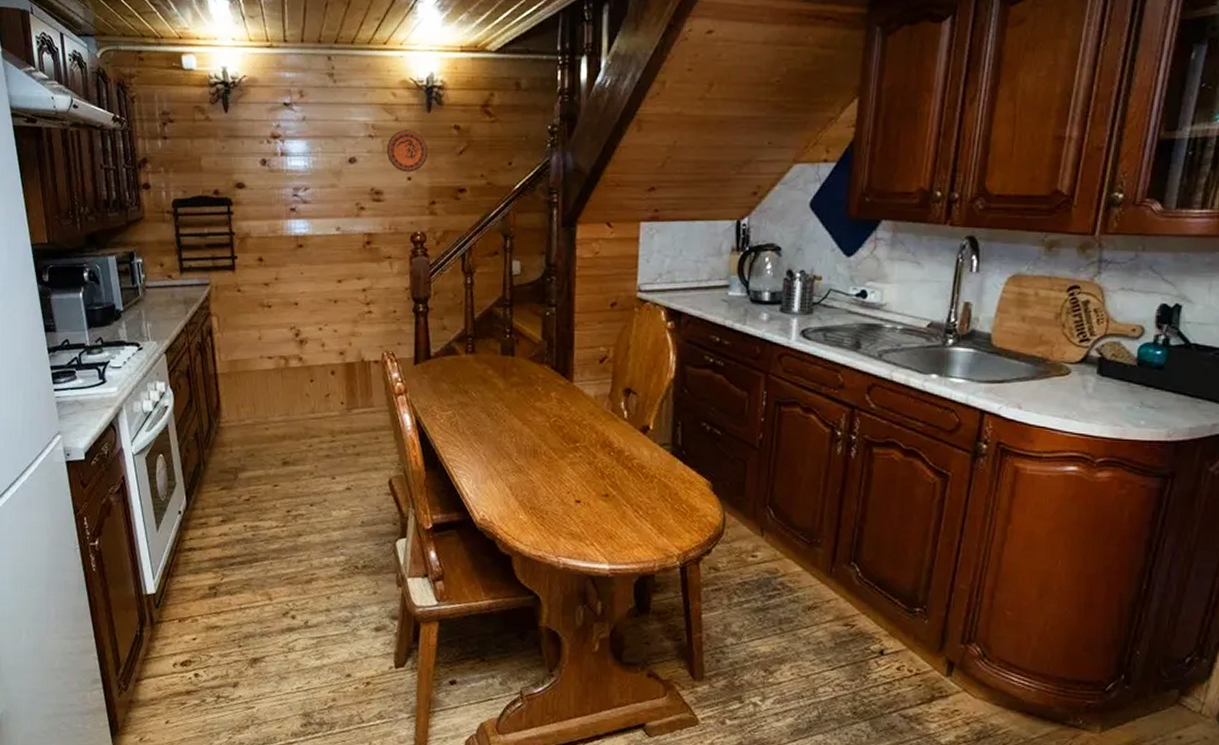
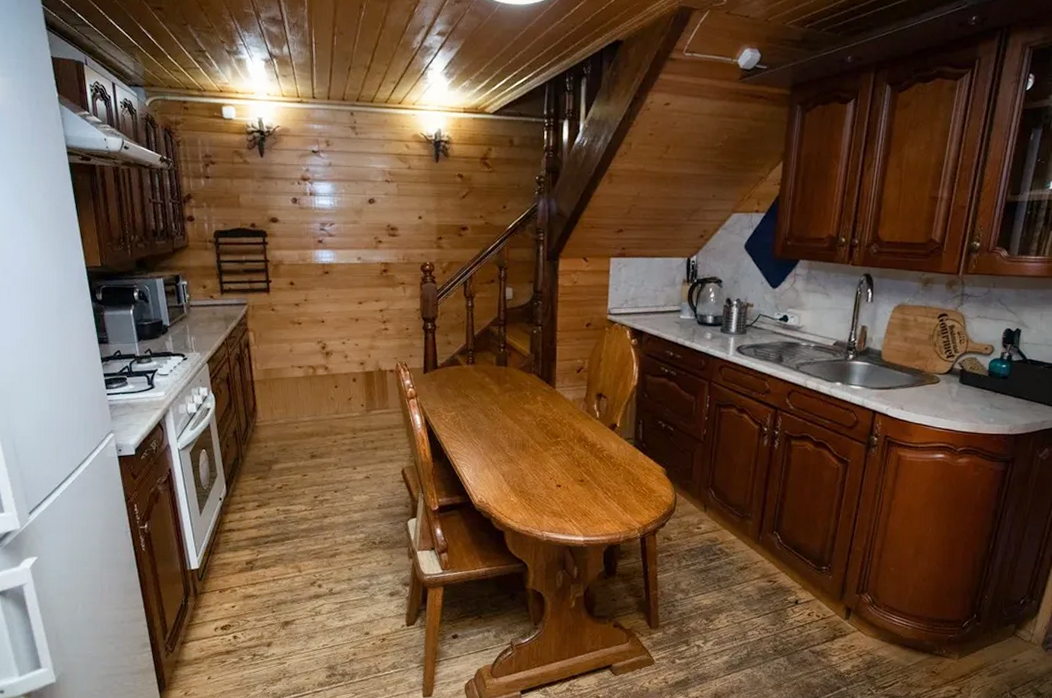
decorative plate: present [386,130,428,172] -> none [401,176,436,212]

